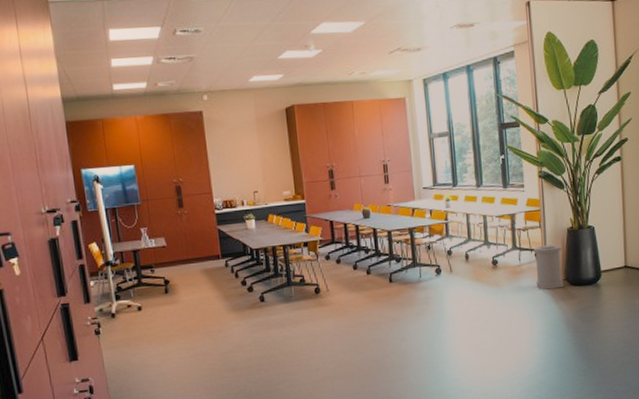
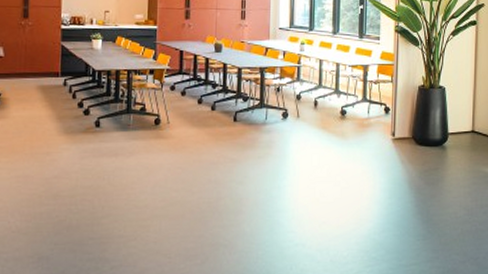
trash can: present [533,244,564,290] -> none [382,100,412,146]

